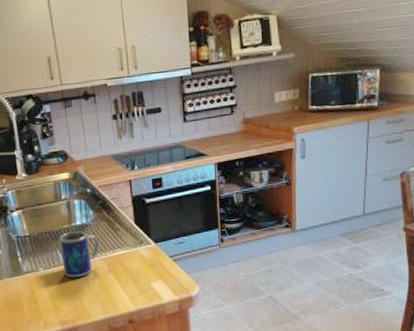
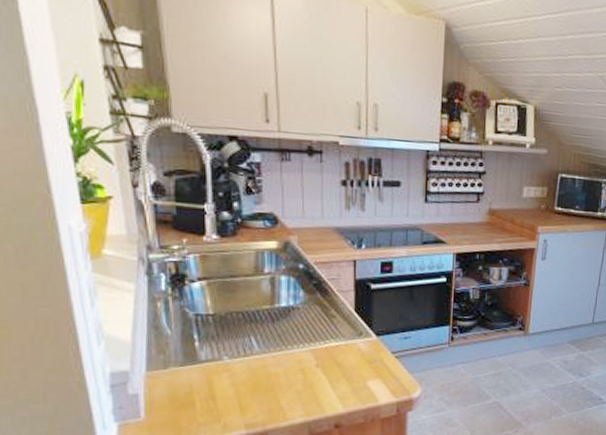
mug: present [58,231,100,278] -> none [254,314,308,371]

